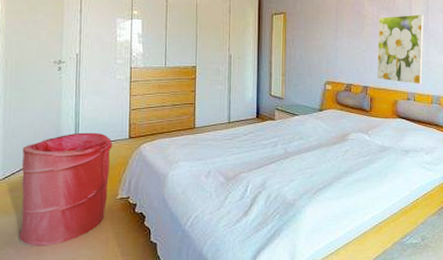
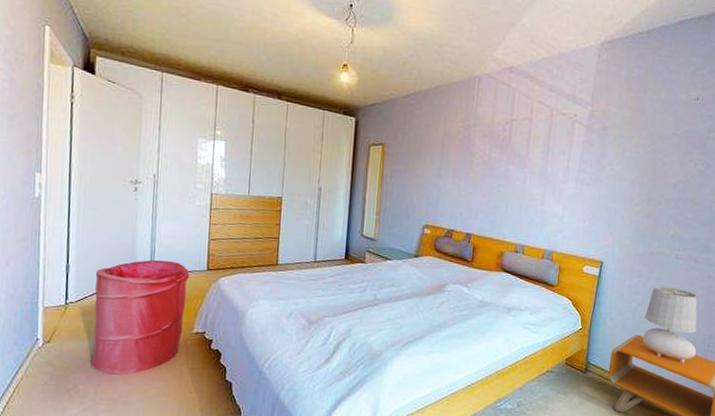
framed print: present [377,14,424,85] -> none [482,155,543,236]

